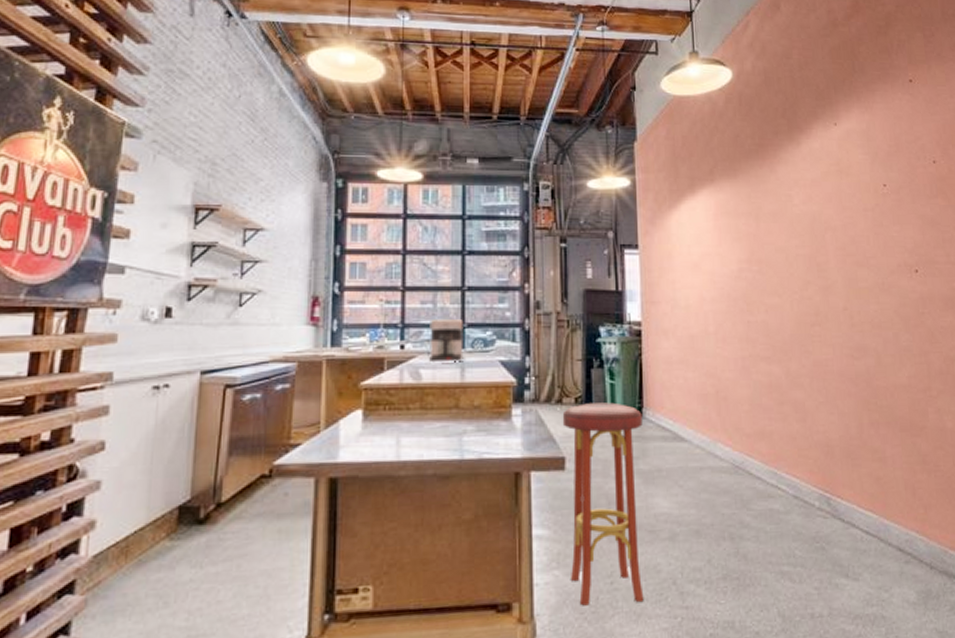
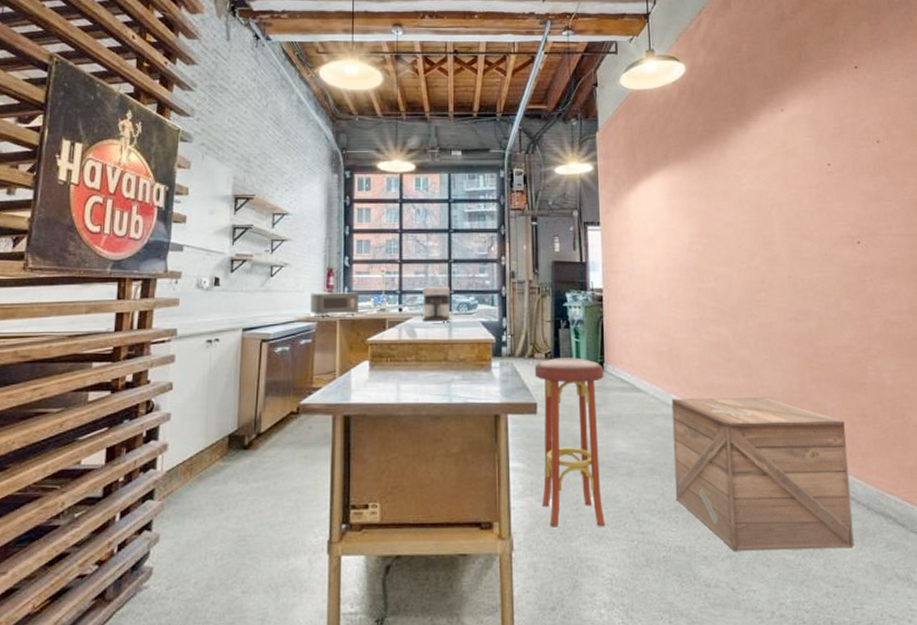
microwave: none [288,326,351,355] -> present [309,292,358,316]
crate: none [718,445,918,624] -> present [671,397,854,551]

